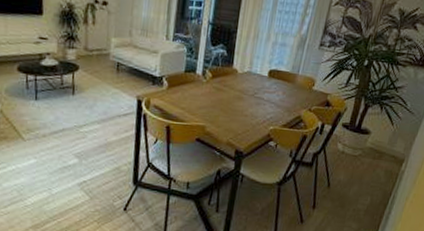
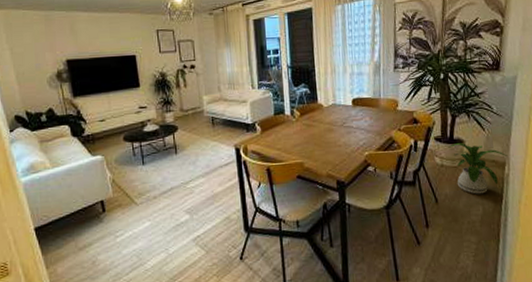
house plant: none [352,132,408,186] -> present [448,142,508,194]

